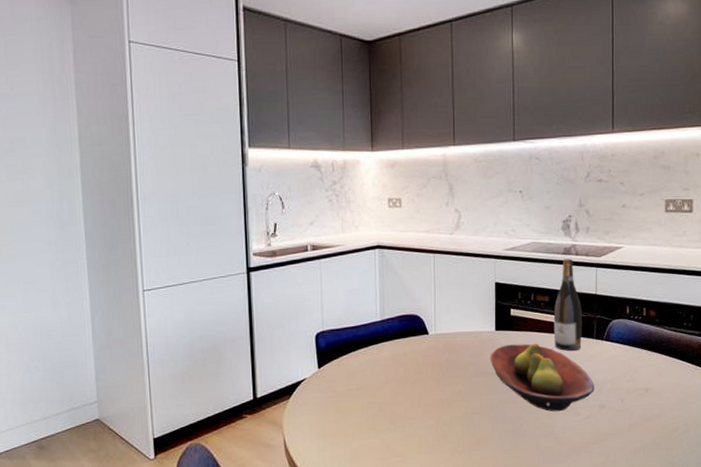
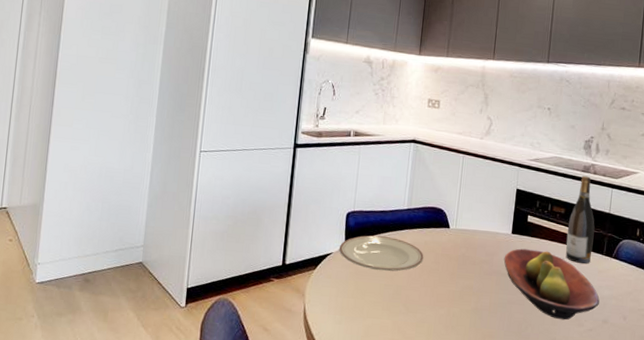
plate: none [312,353,405,390] -> present [338,235,424,272]

